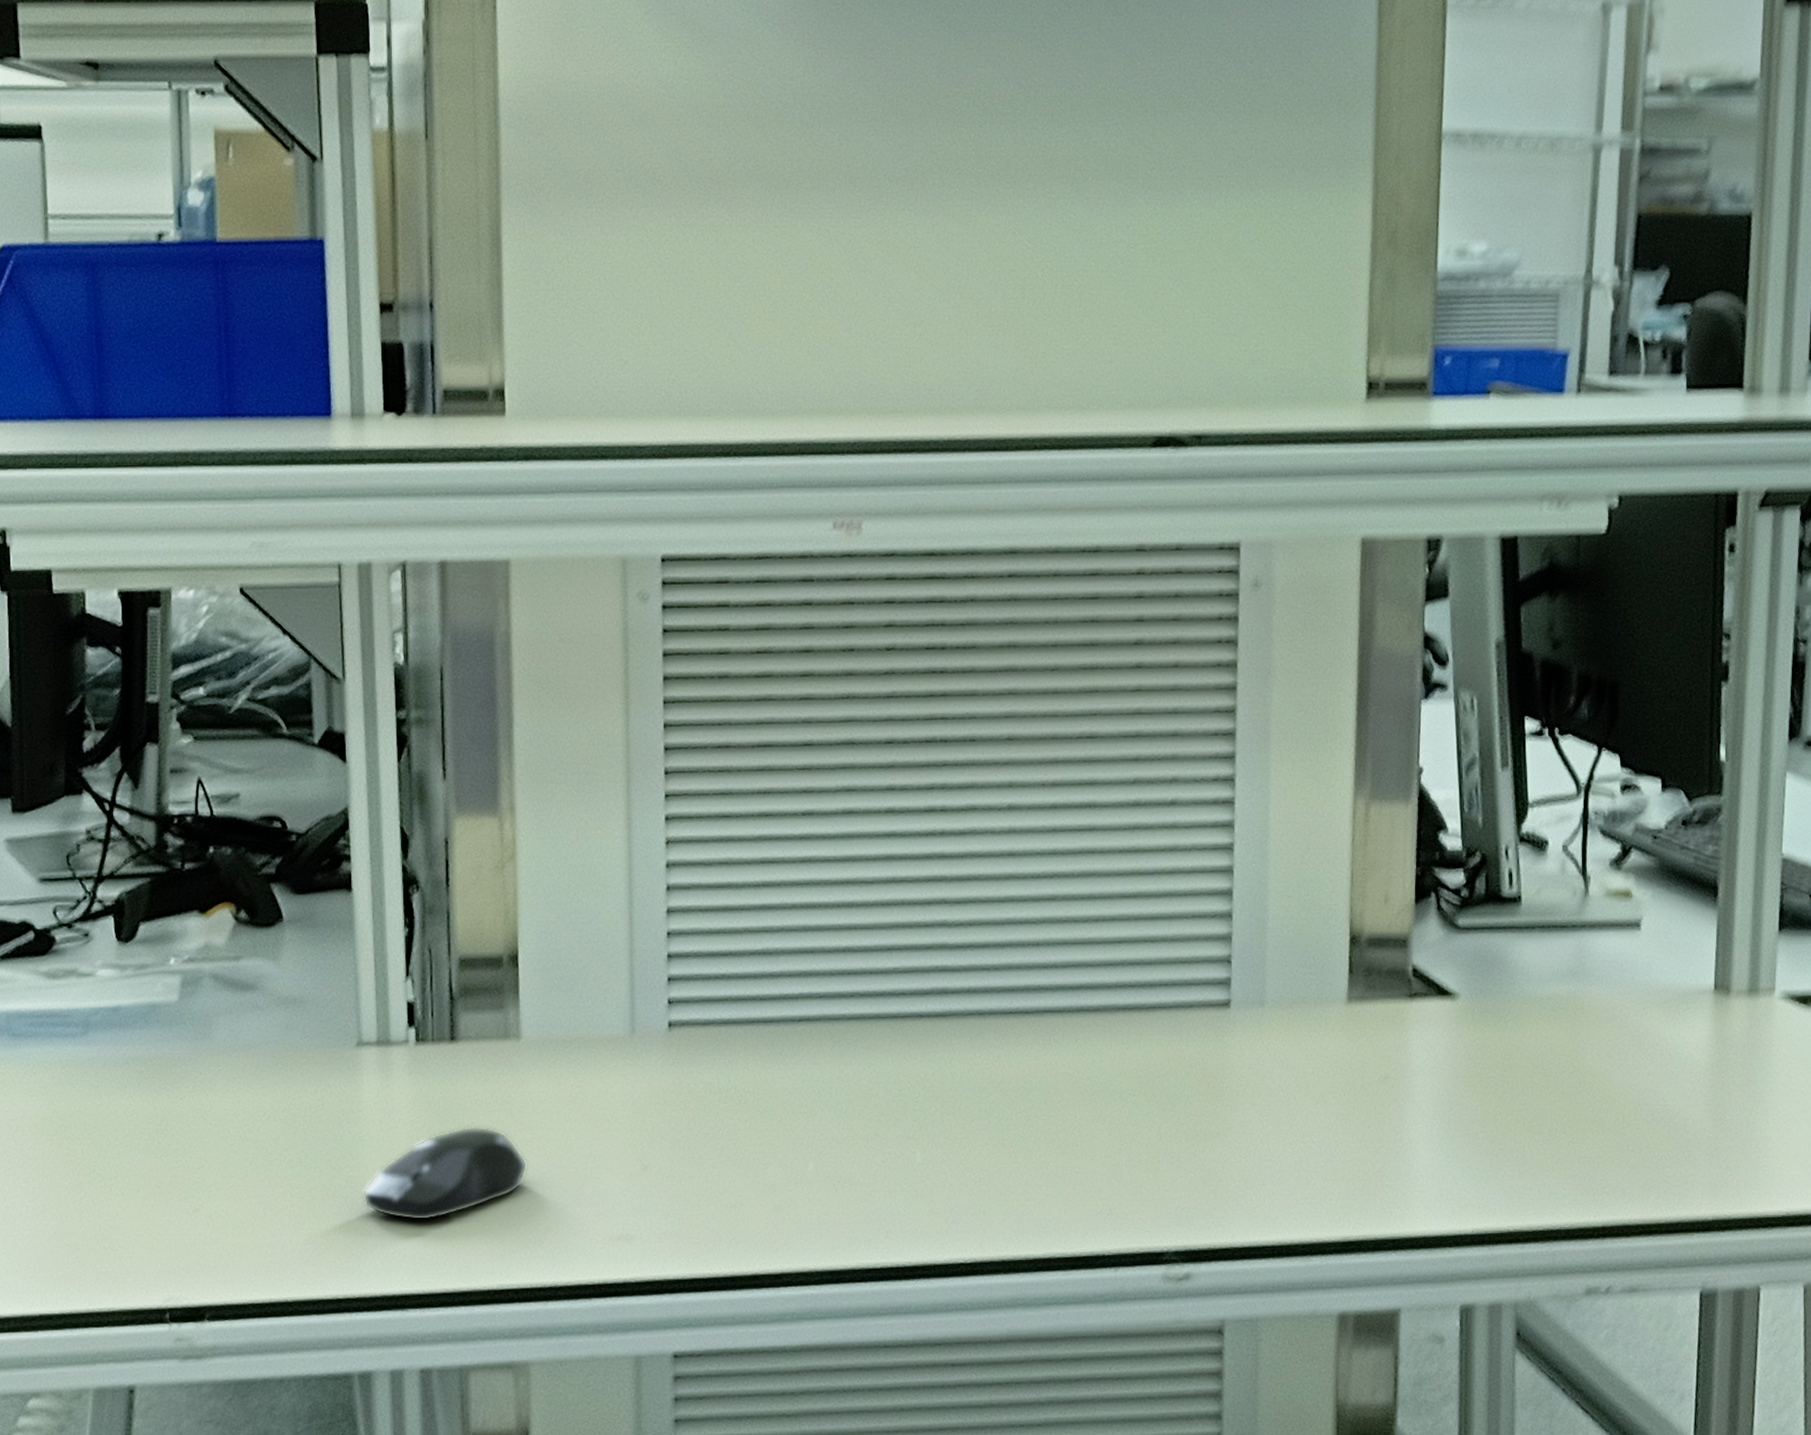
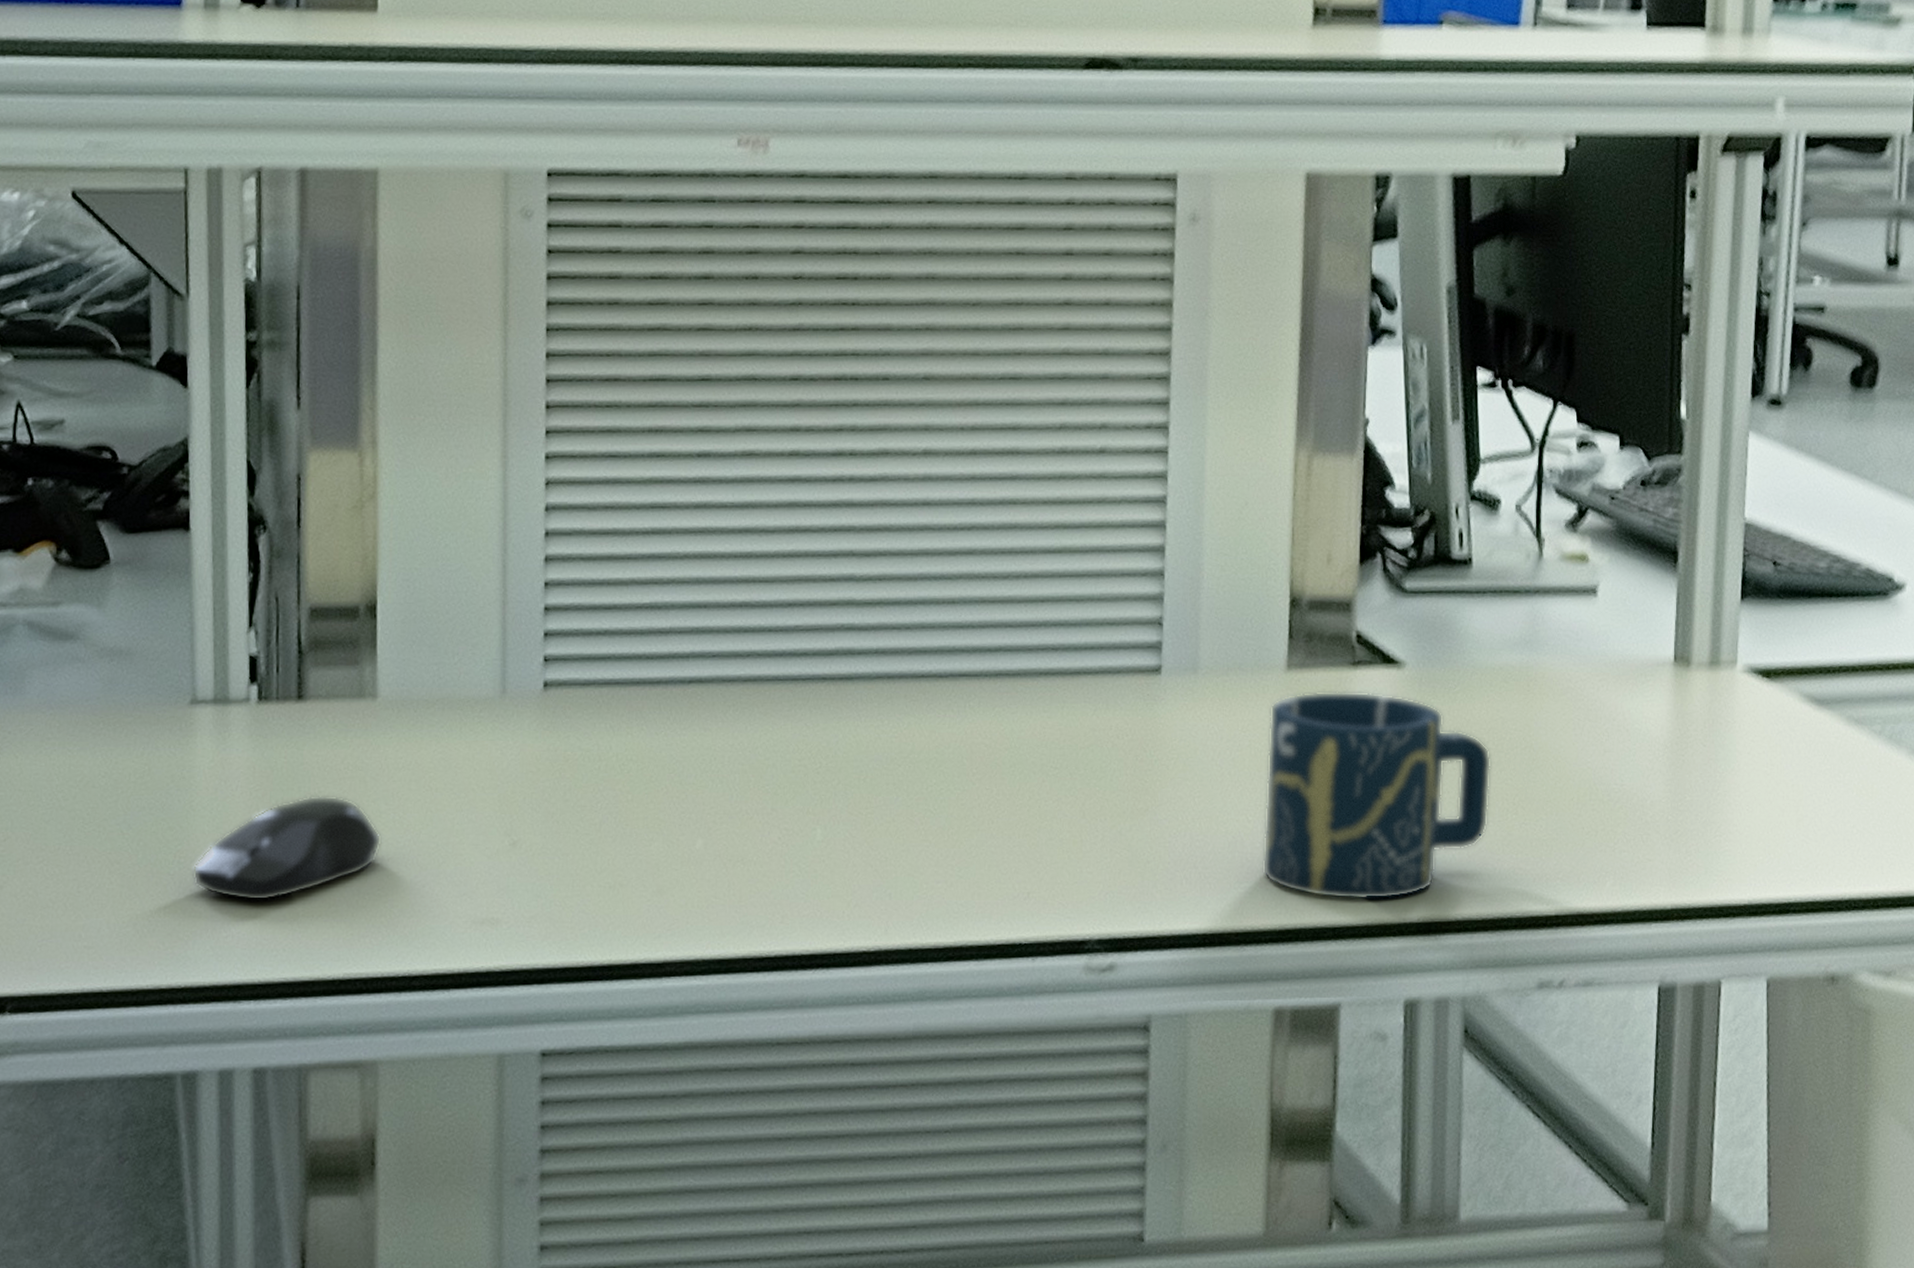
cup: none [1326,1022,1541,1213] -> present [1262,691,1491,900]

